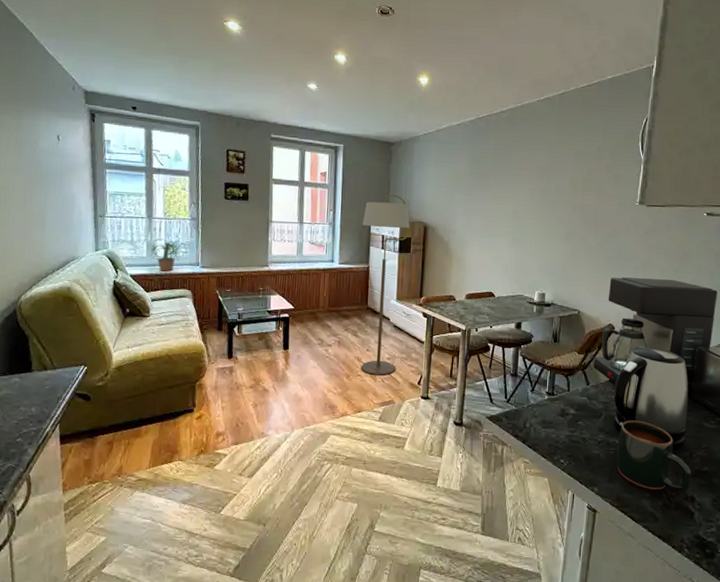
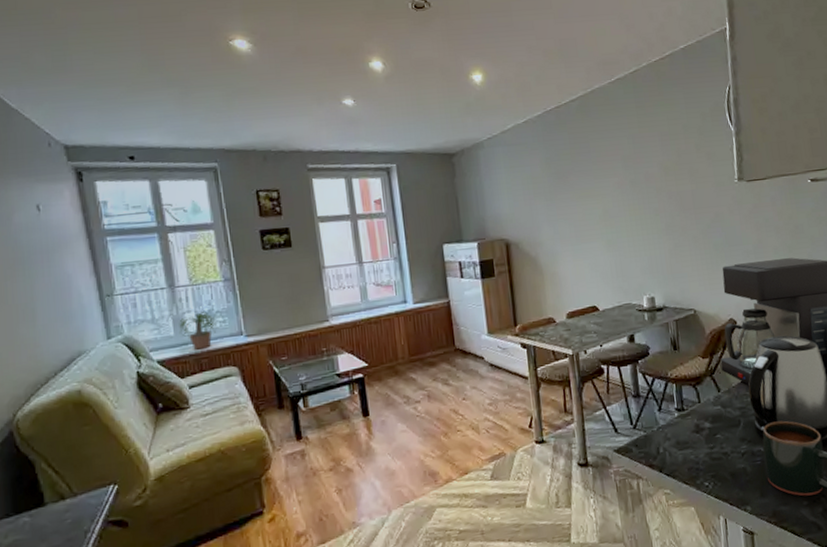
floor lamp: present [361,194,410,375] -> none [433,212,500,428]

